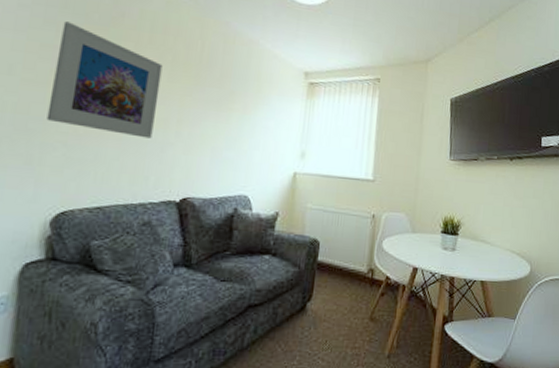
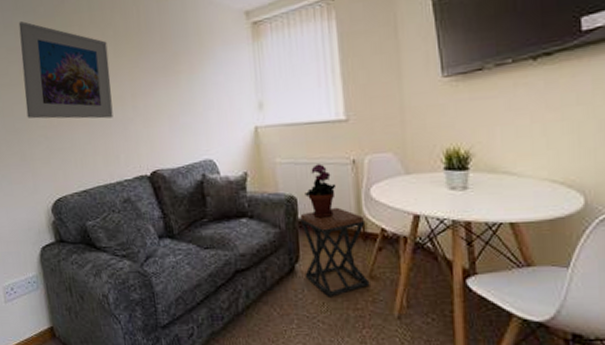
stool: none [314,254,374,336] -> present [300,207,370,297]
potted plant: none [327,214,356,263] -> present [305,164,337,219]

